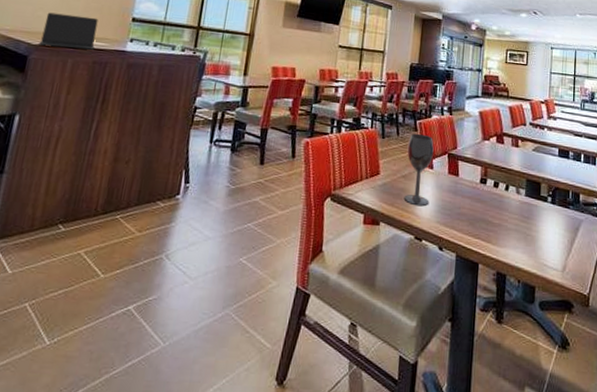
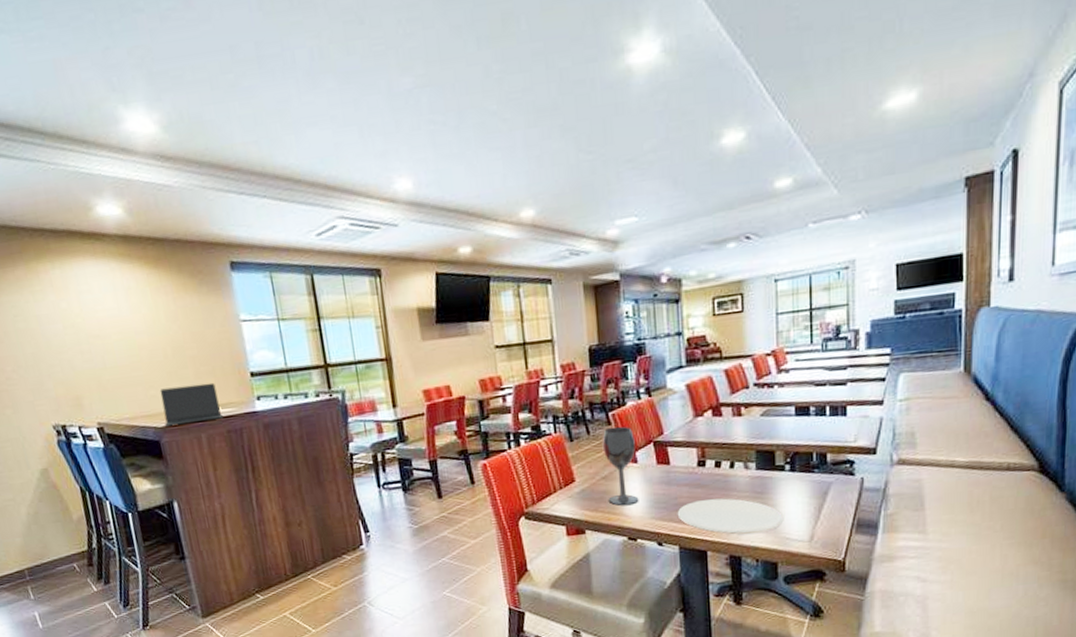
plate: none [458,214,544,256] -> present [677,498,784,535]

